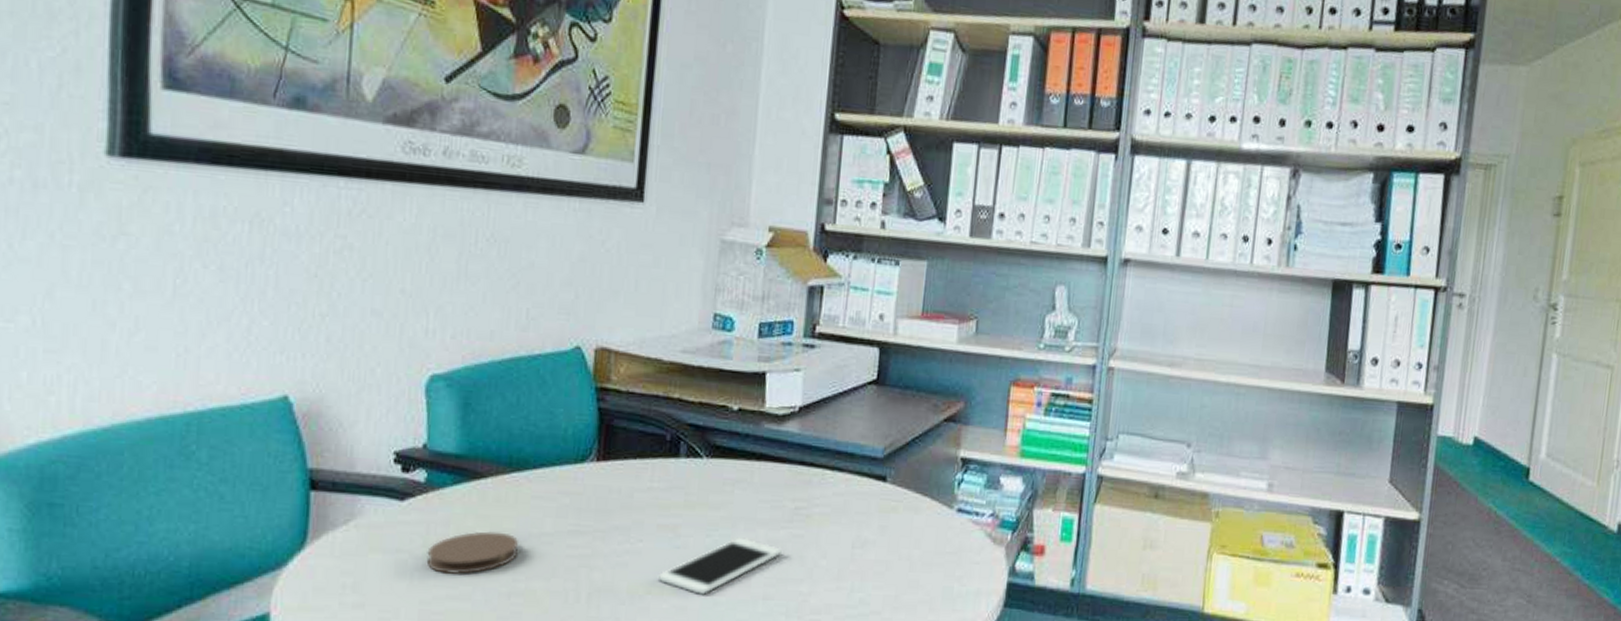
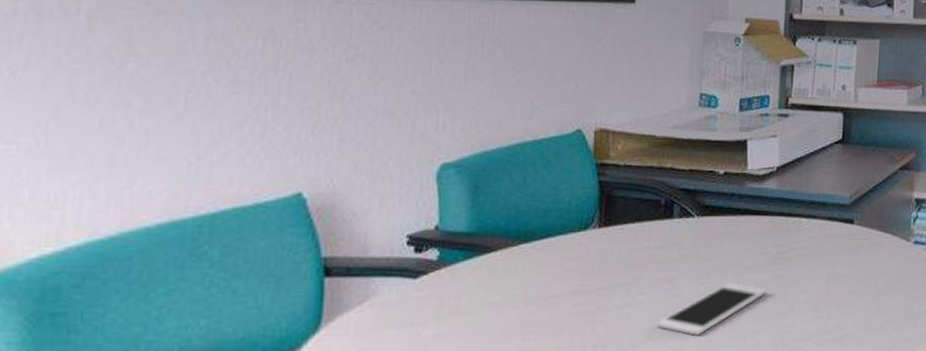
coaster: present [426,531,518,574] -> none [439,298,527,341]

